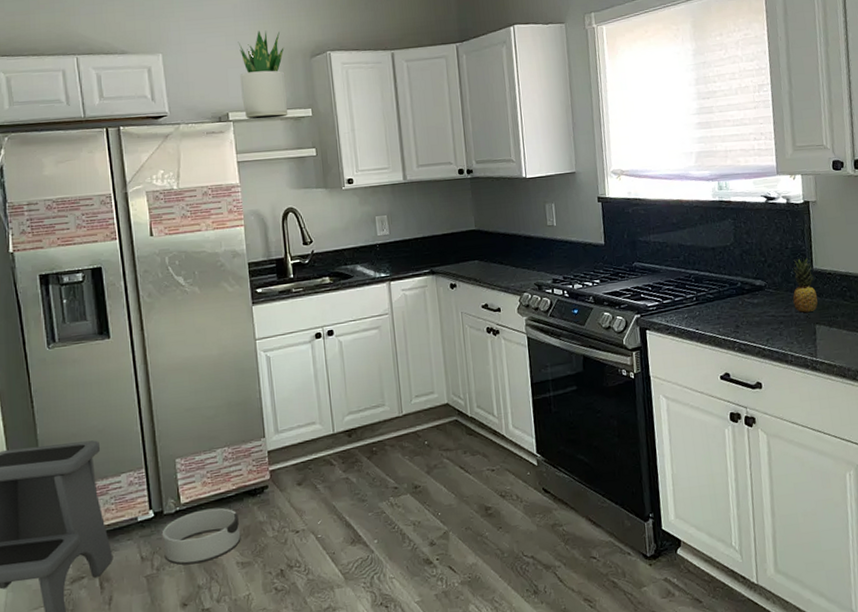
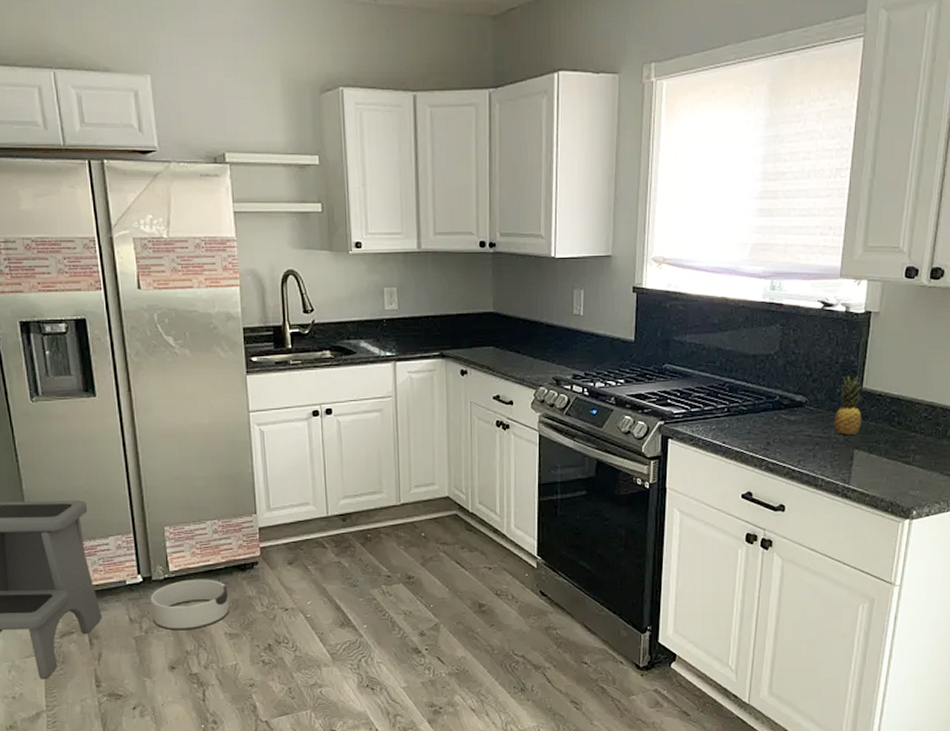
planter: present [238,30,288,120] -> none [237,55,292,163]

